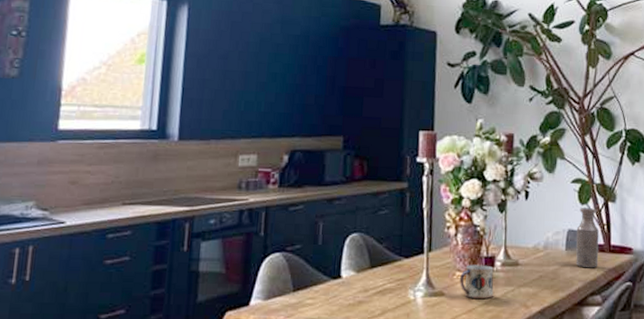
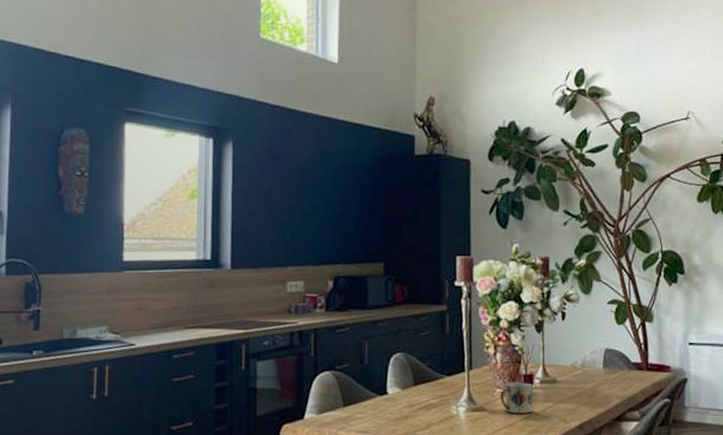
bottle: present [576,208,599,268] -> none [613,328,637,386]

